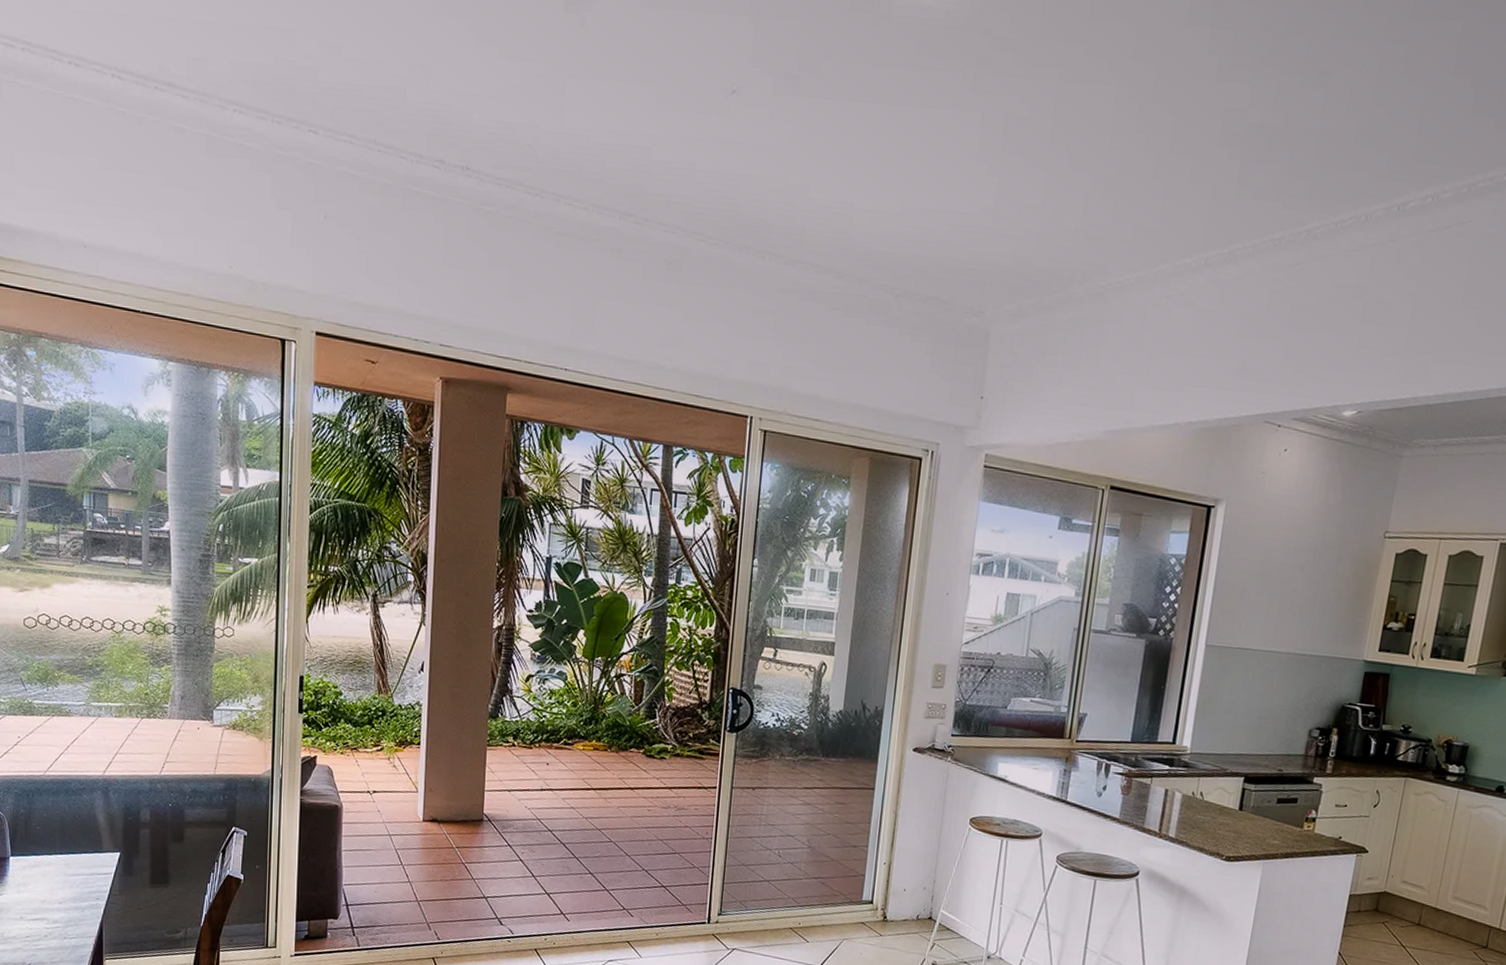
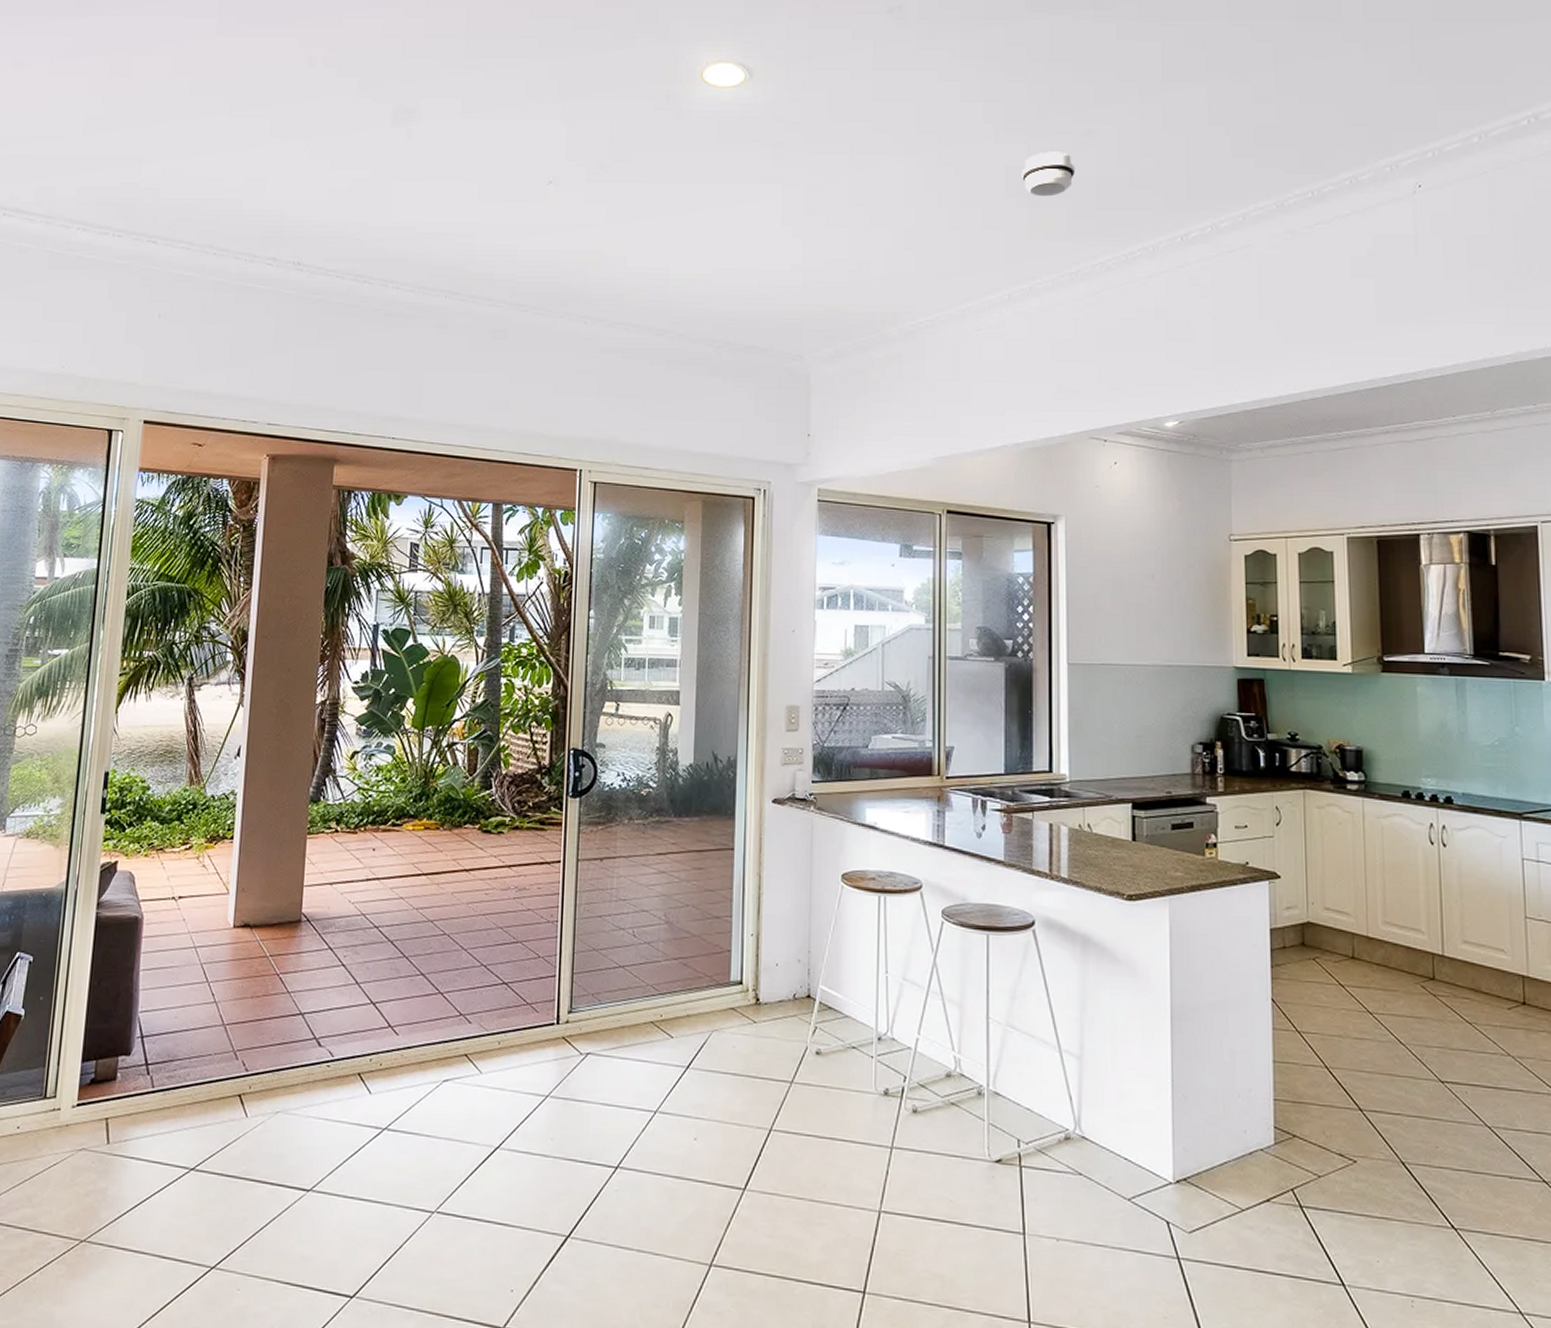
smoke detector: none [1239,94,1300,149] -> present [1021,151,1076,197]

